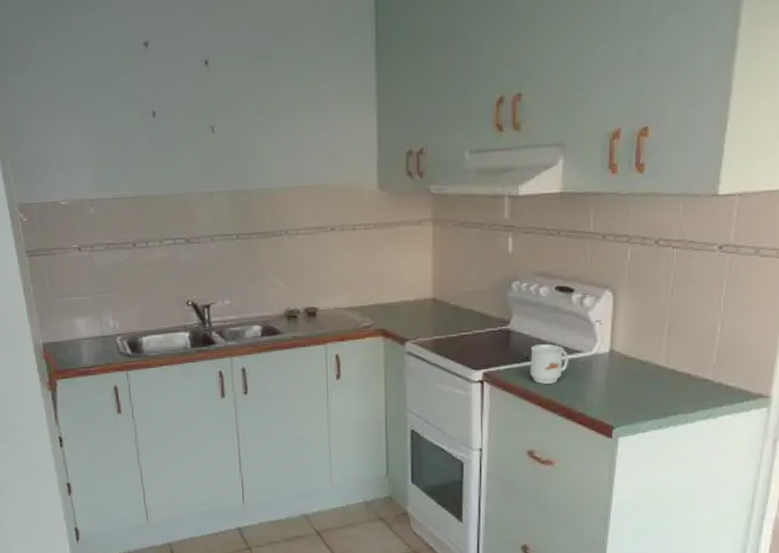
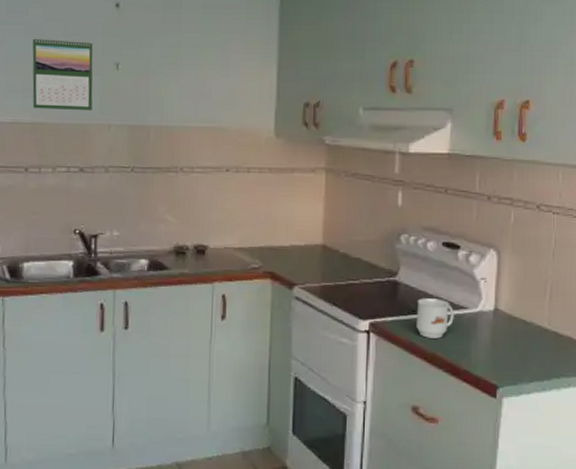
calendar: none [125,103,192,182] -> present [32,37,93,111]

